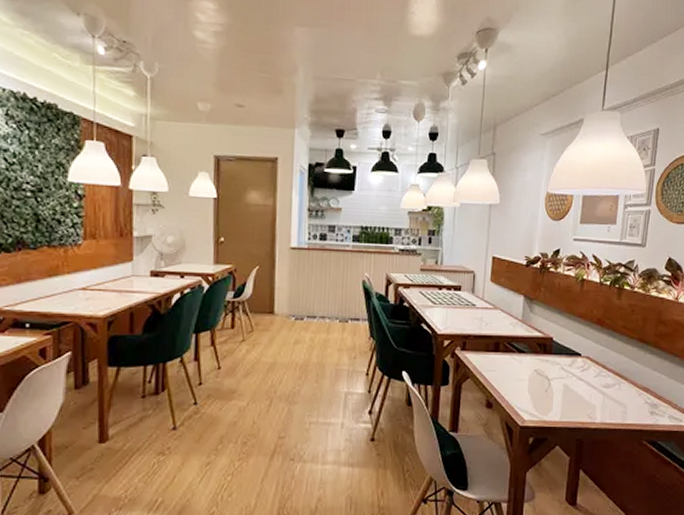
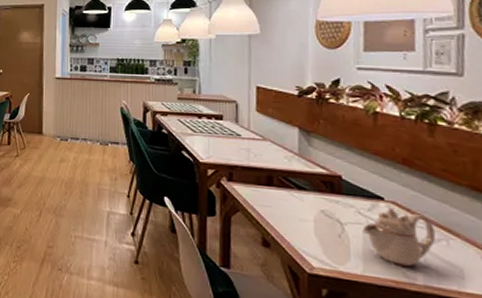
teapot: none [563,361,612,409] -> present [362,207,436,267]

